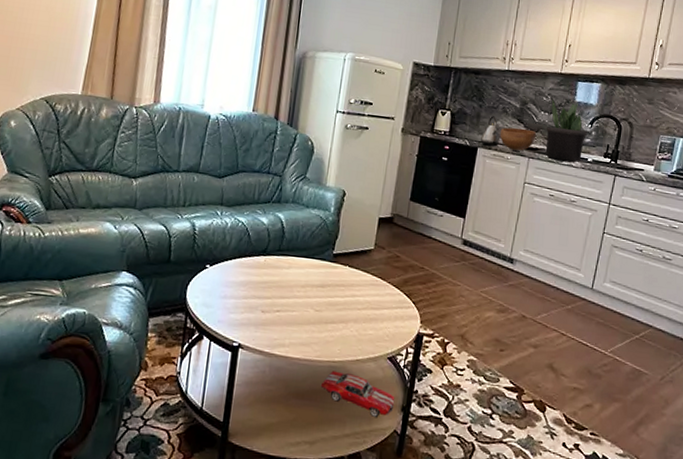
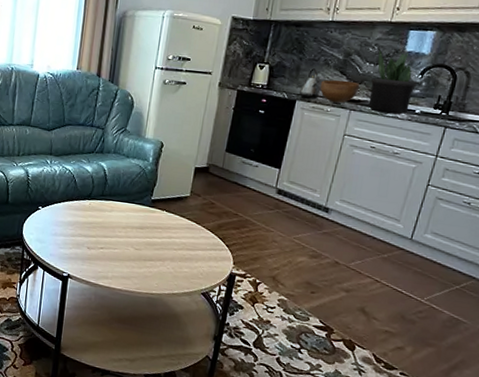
toy car: present [320,371,395,417] -> none [139,301,208,343]

